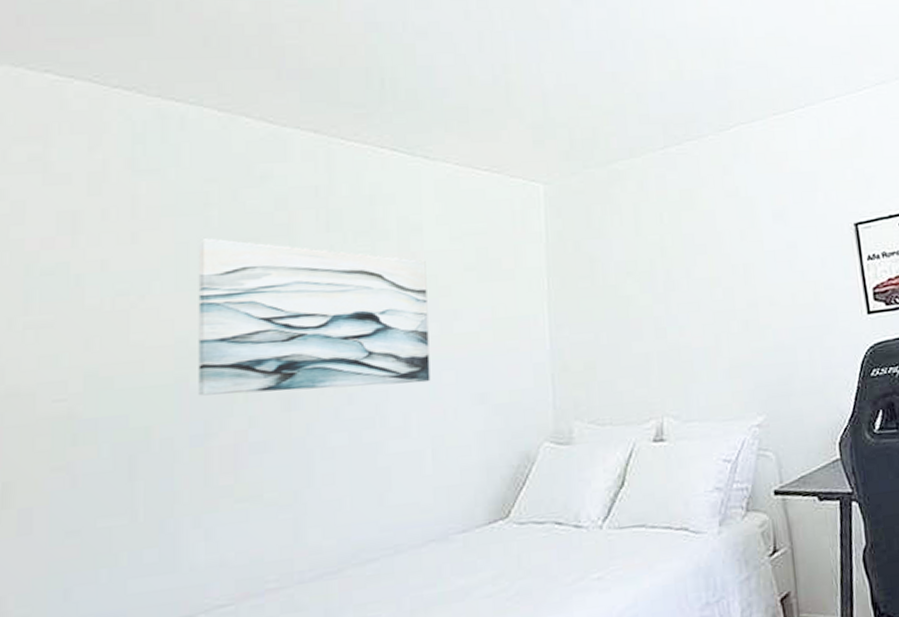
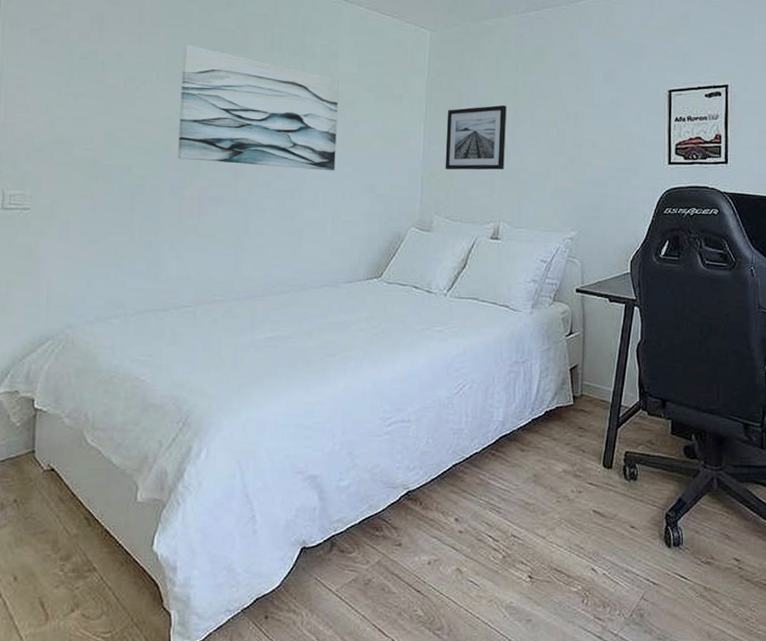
wall art: none [577,266,661,360] -> present [445,105,507,170]

